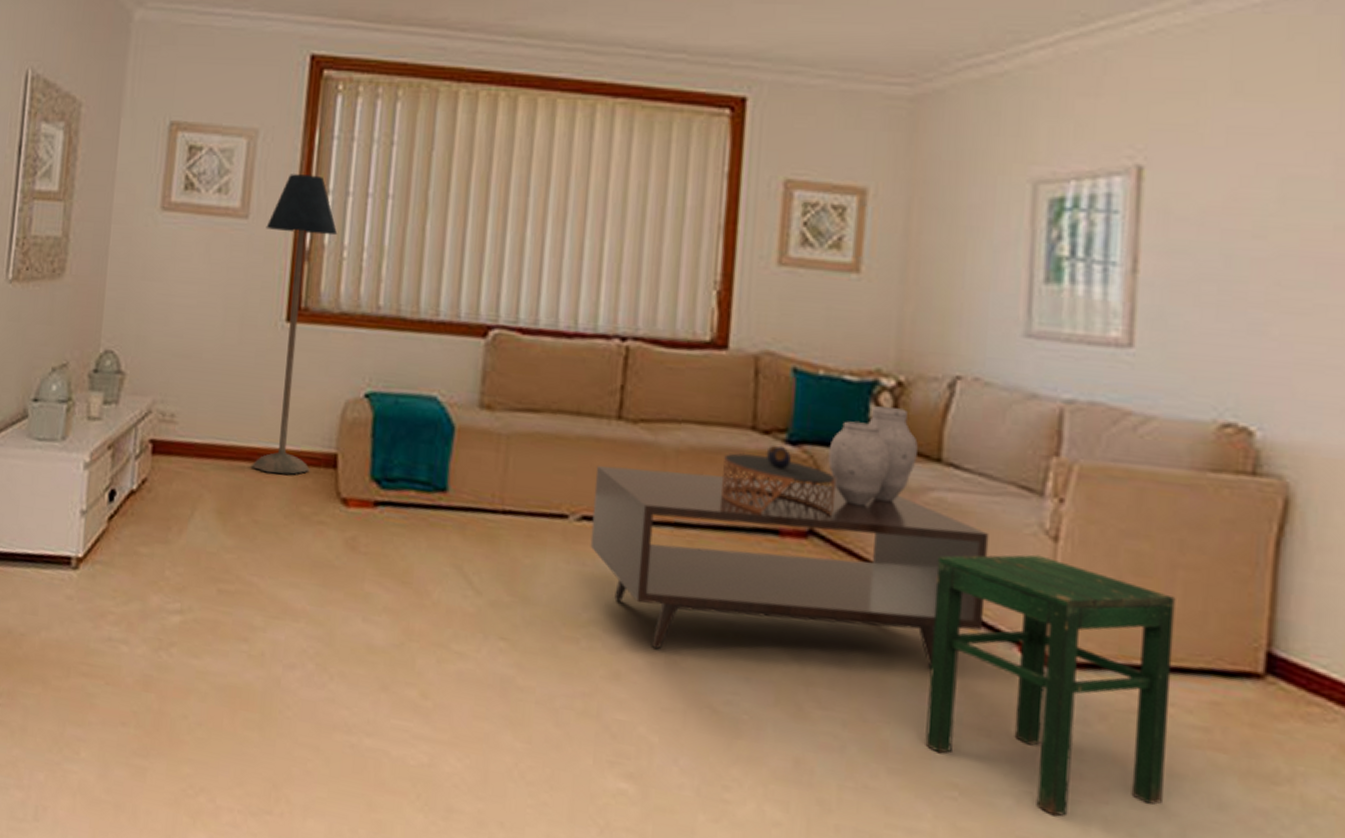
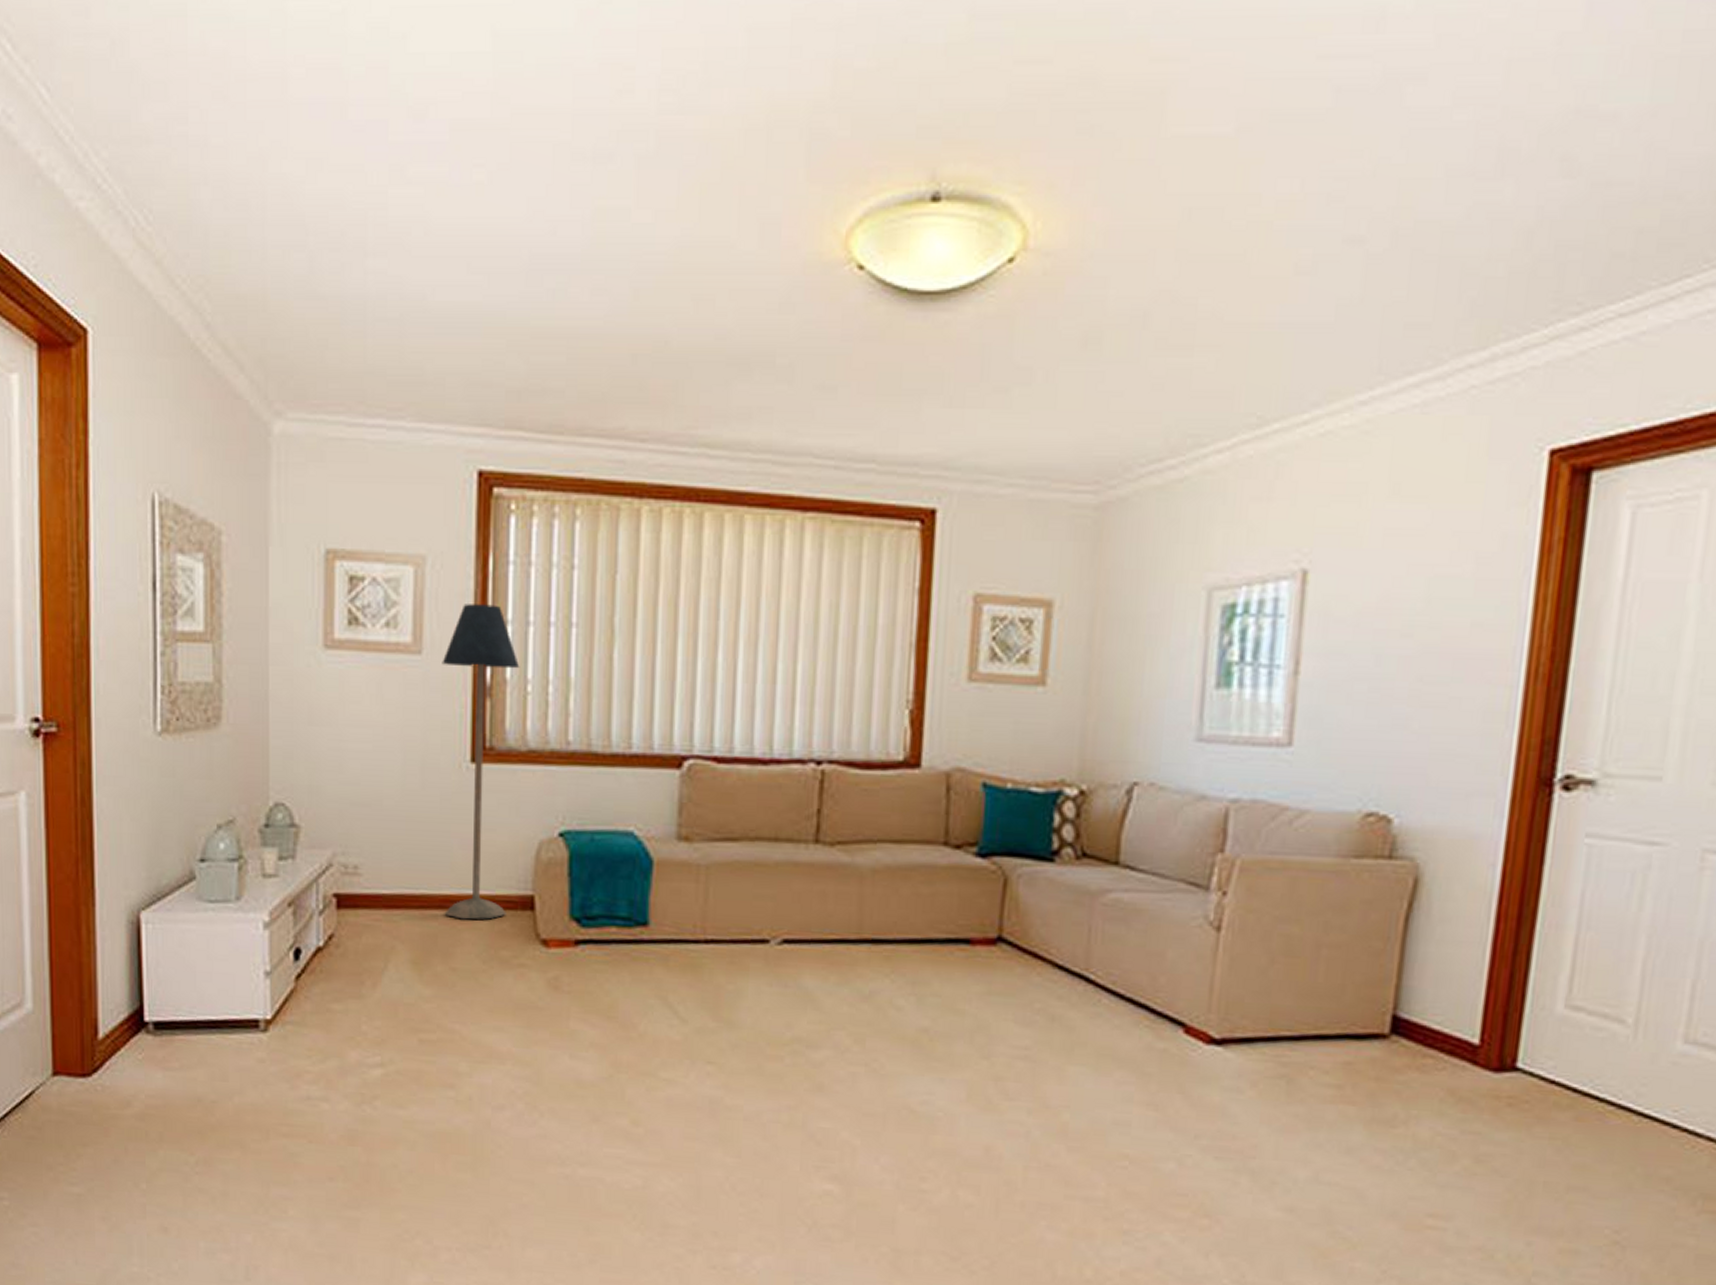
coffee table: present [590,465,989,670] -> none [791,889,1160,1060]
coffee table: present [722,445,837,516] -> none [916,858,1024,924]
vase: present [828,406,918,507] -> none [1015,815,1098,912]
stool: present [925,554,1176,817] -> none [1100,944,1319,1174]

